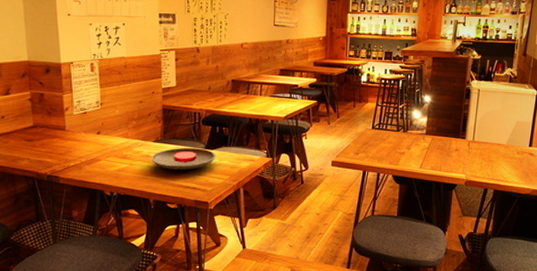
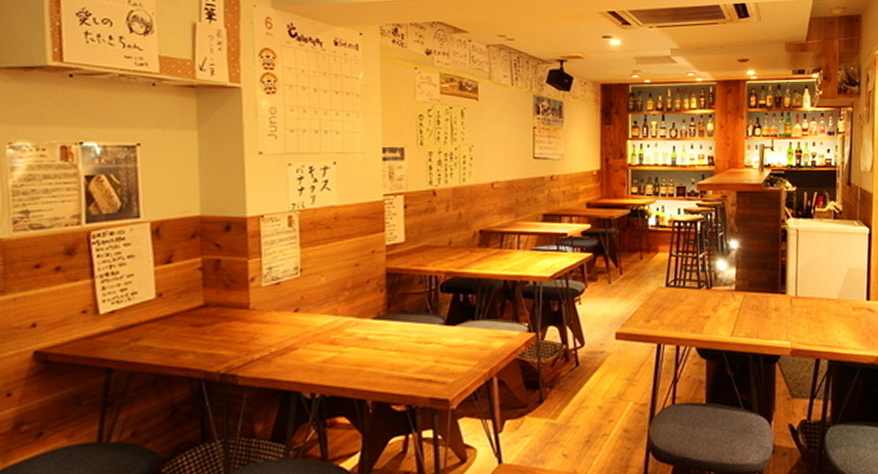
plate: present [151,147,216,171] -> none [369,323,460,357]

